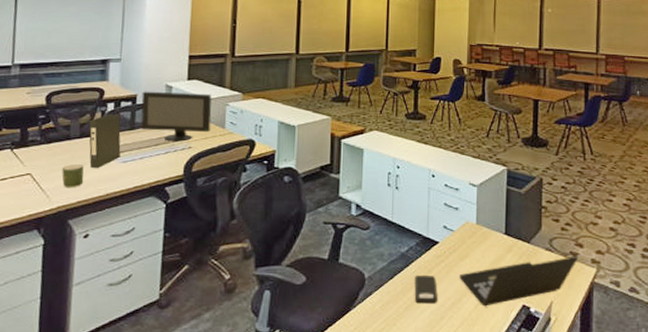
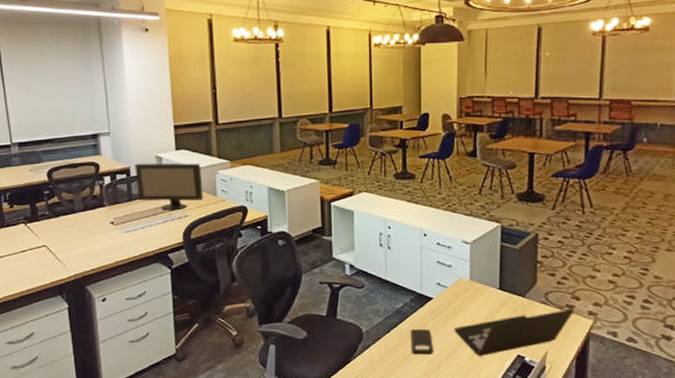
mug: present [62,165,84,188] -> none [73,236,94,258]
binder: present [88,113,121,168] -> none [90,186,123,238]

